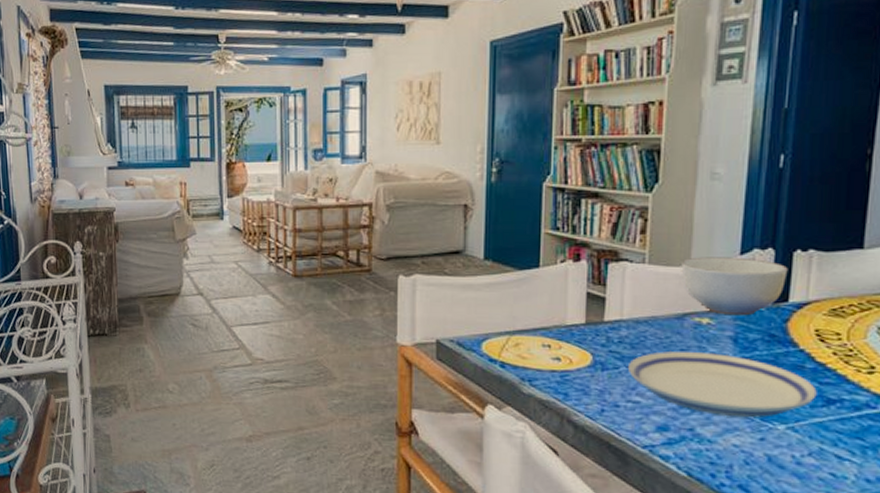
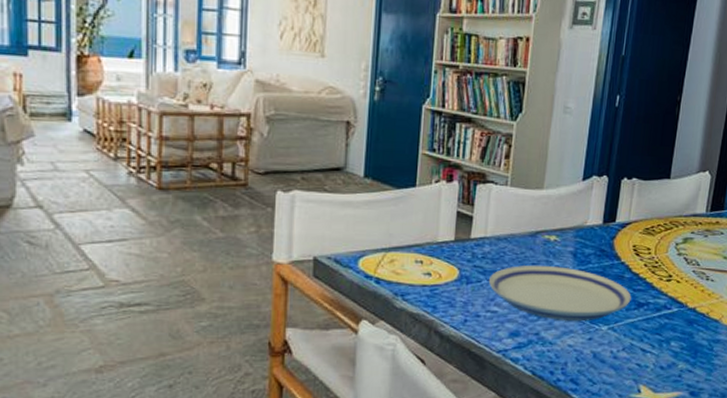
bowl: present [681,257,788,316] -> none [536,181,617,234]

